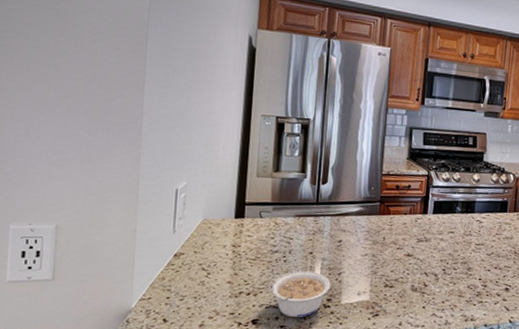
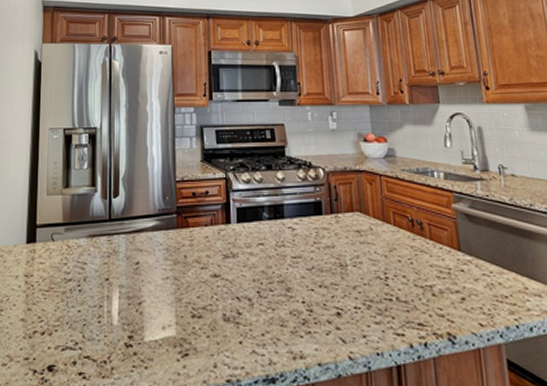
legume: present [270,271,331,318] -> none [66,302,131,362]

